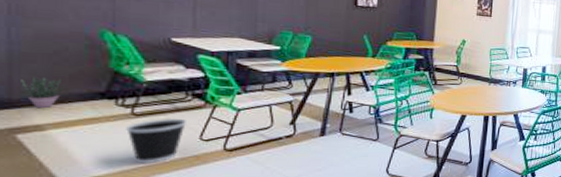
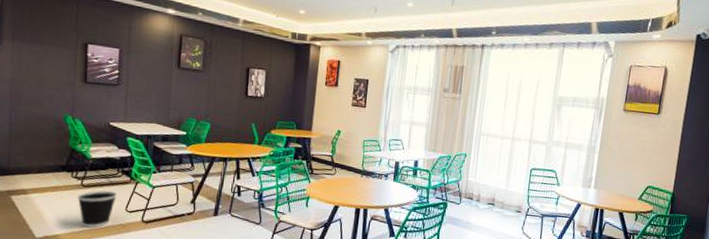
potted plant: present [21,76,65,109] -> none [15,150,41,177]

